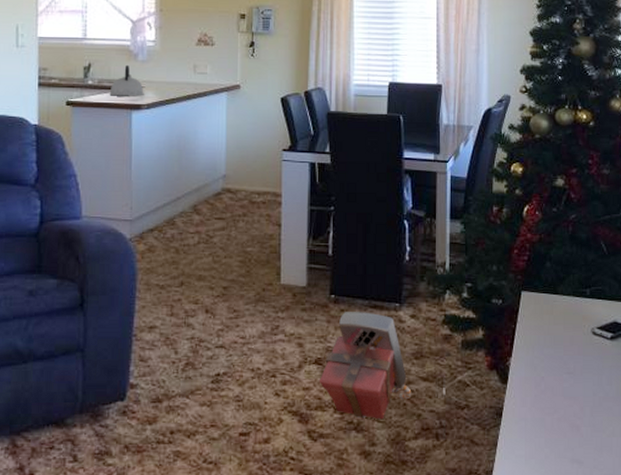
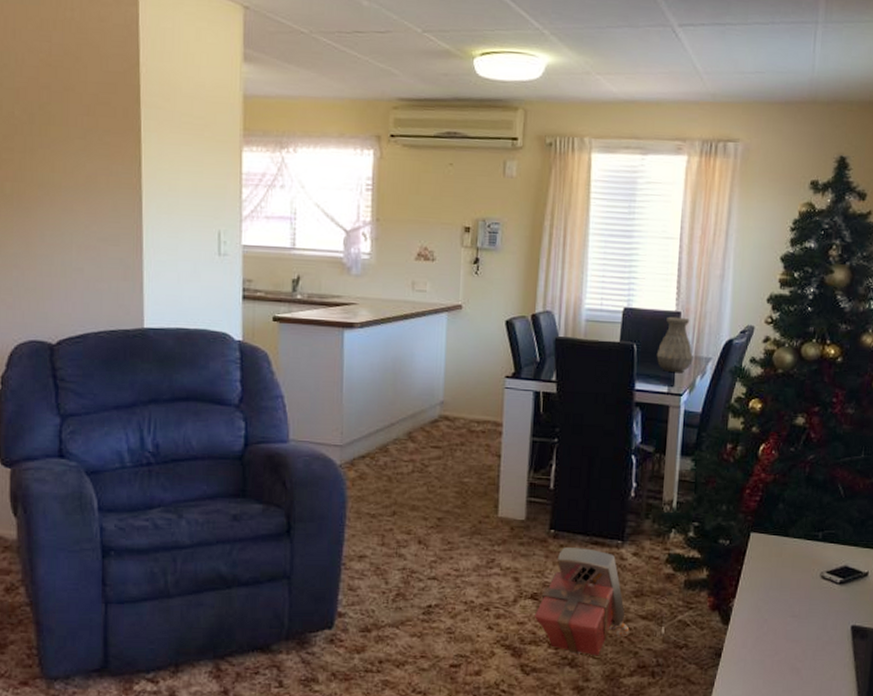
kettle: present [109,64,144,96] -> none [320,278,358,314]
vase: none [421,89,456,140] -> present [656,316,693,372]

